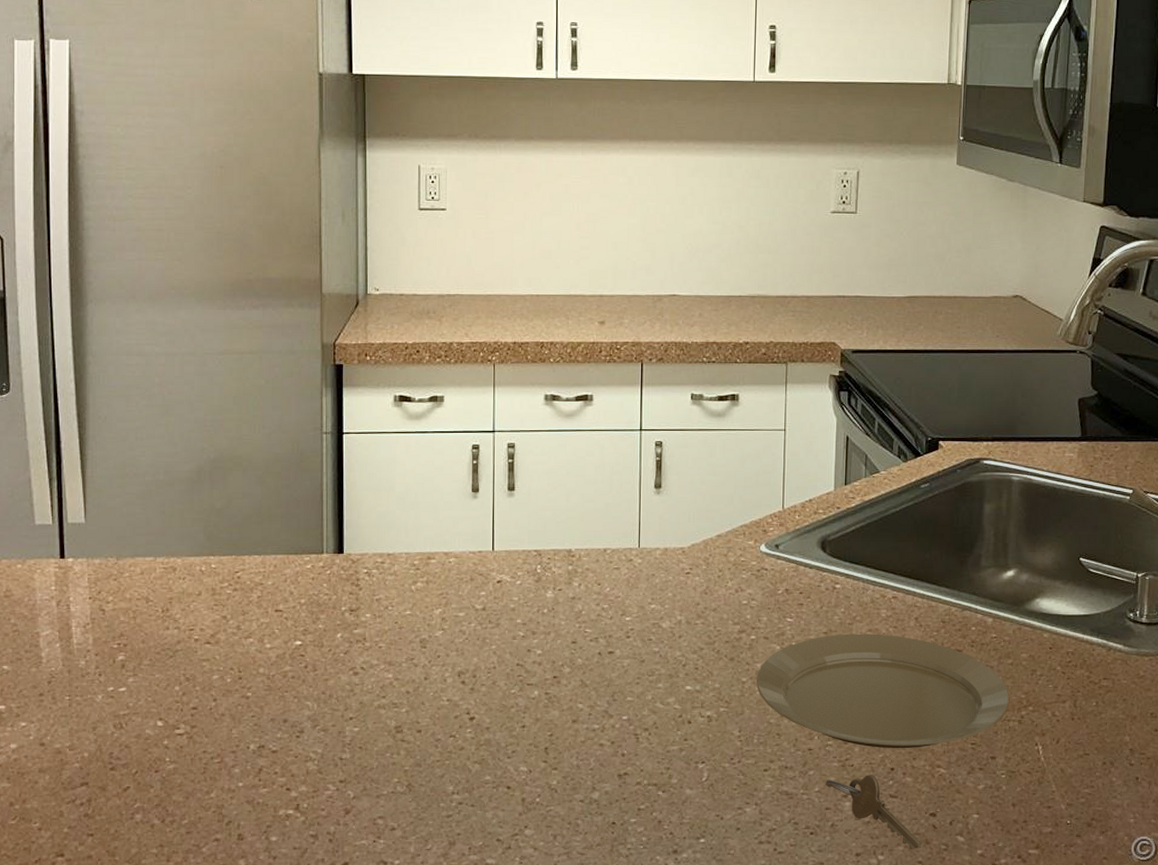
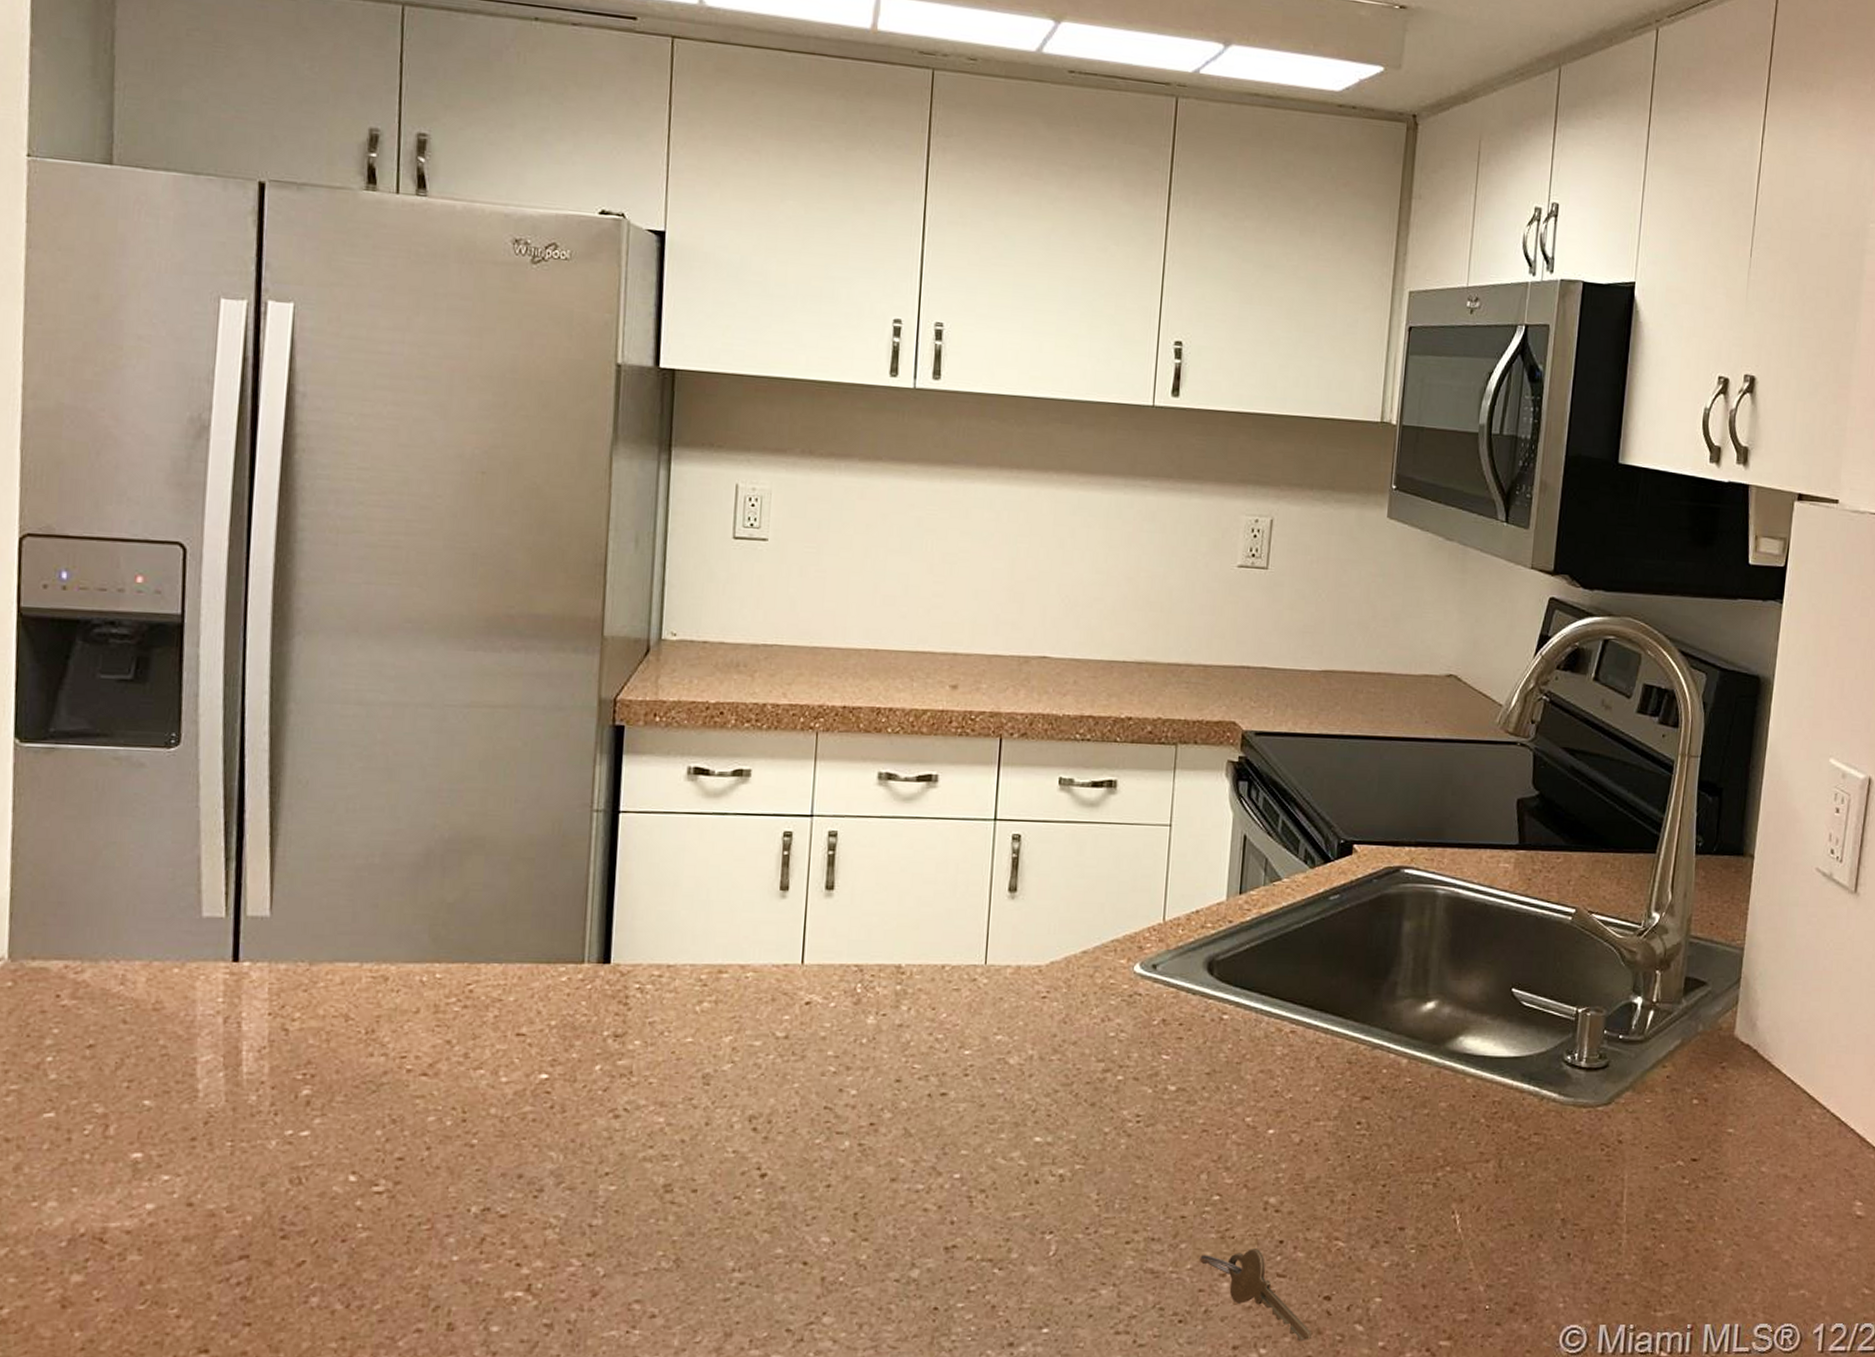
plate: present [756,633,1010,749] -> none [1121,1075,1424,1217]

